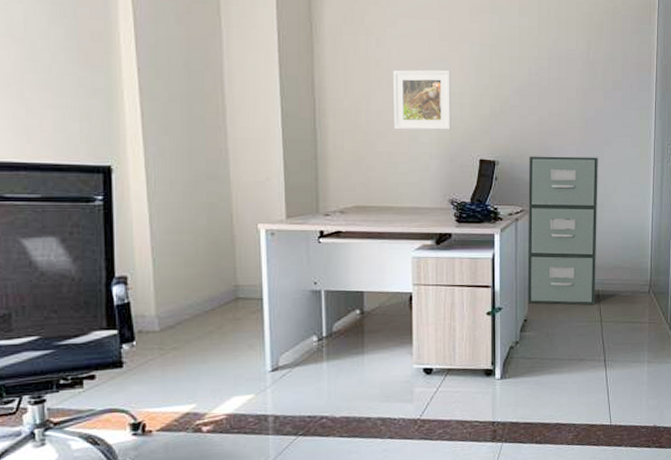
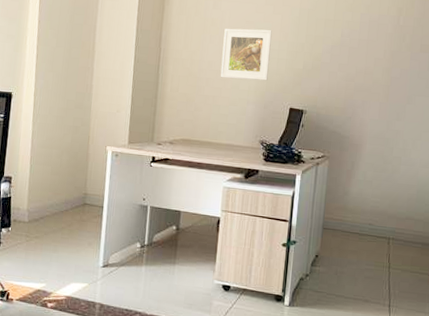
filing cabinet: present [527,156,598,305] -> none [320,108,400,251]

